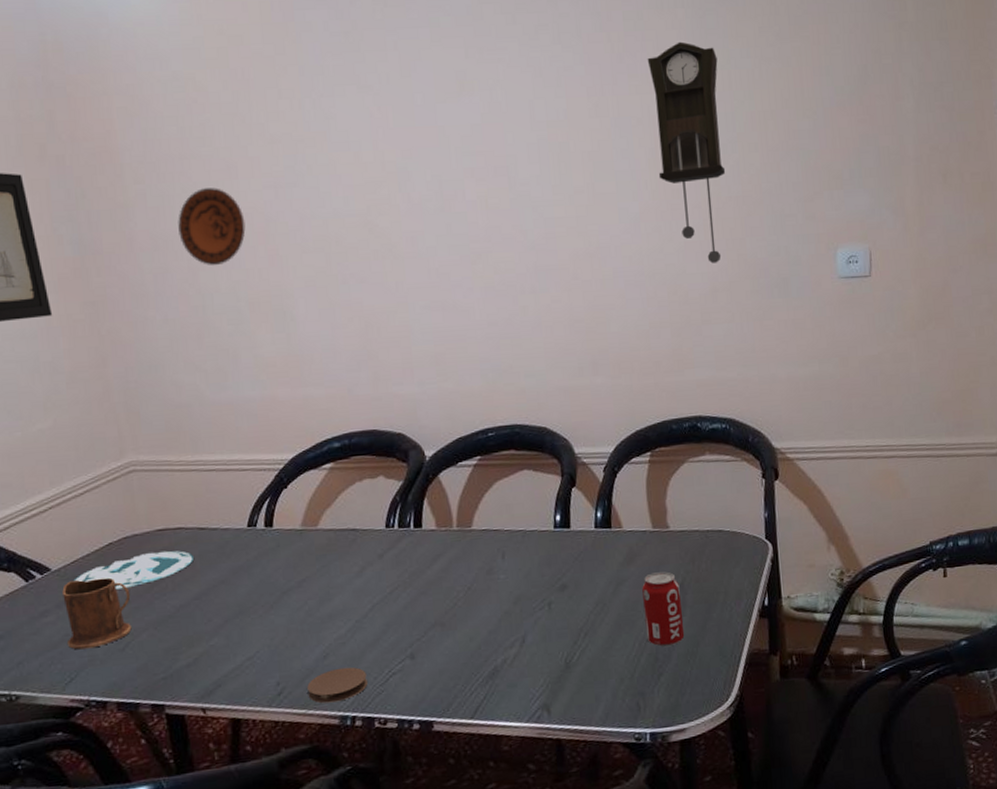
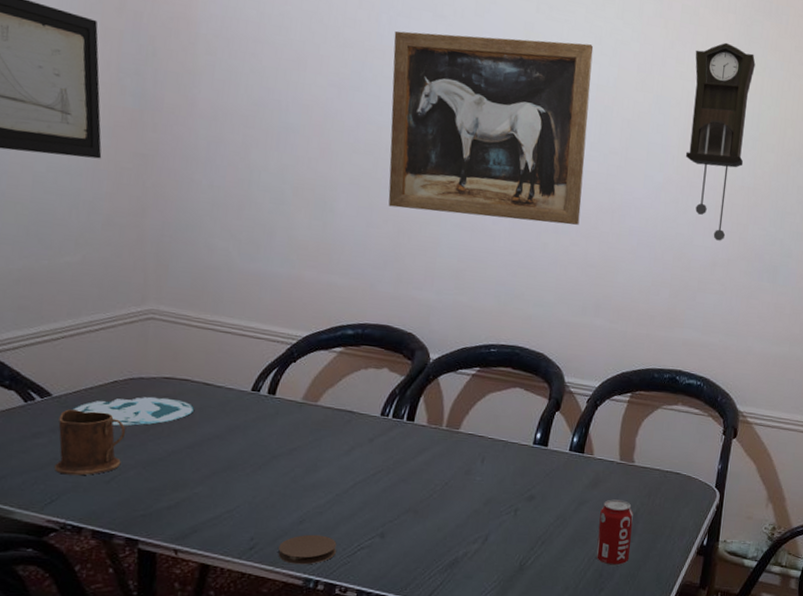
decorative plate: present [178,188,246,265] -> none [239,73,305,147]
wall art: none [321,79,557,302] -> present [388,31,594,225]

